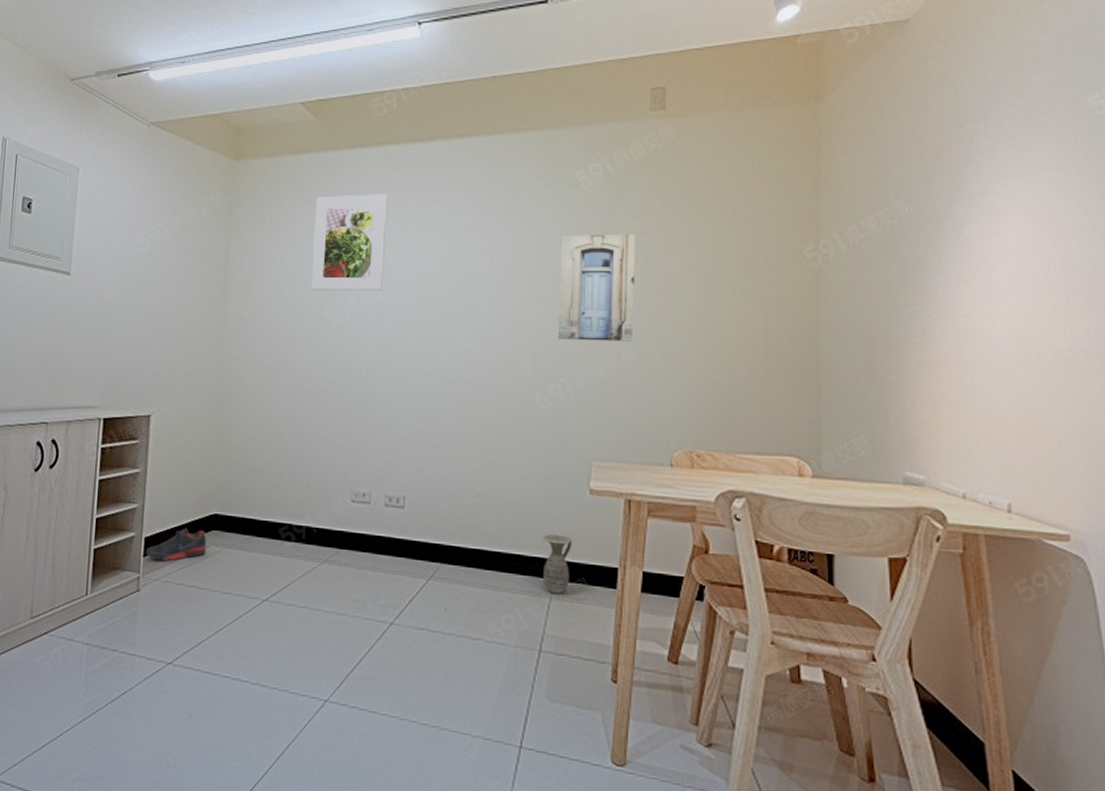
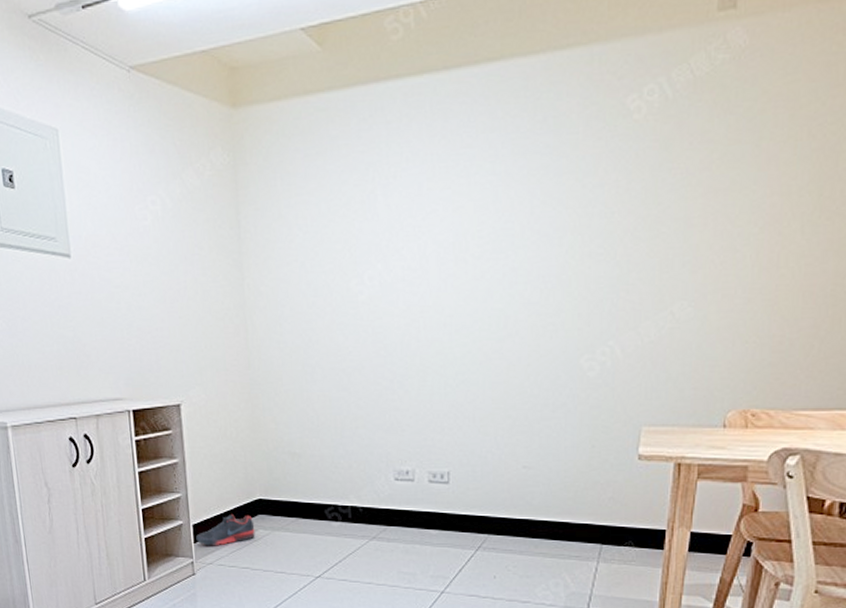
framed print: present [311,194,388,291] -> none [330,139,413,259]
ceramic jug: present [542,534,572,595] -> none [590,500,620,558]
wall art: present [558,234,636,342] -> none [606,170,696,299]

